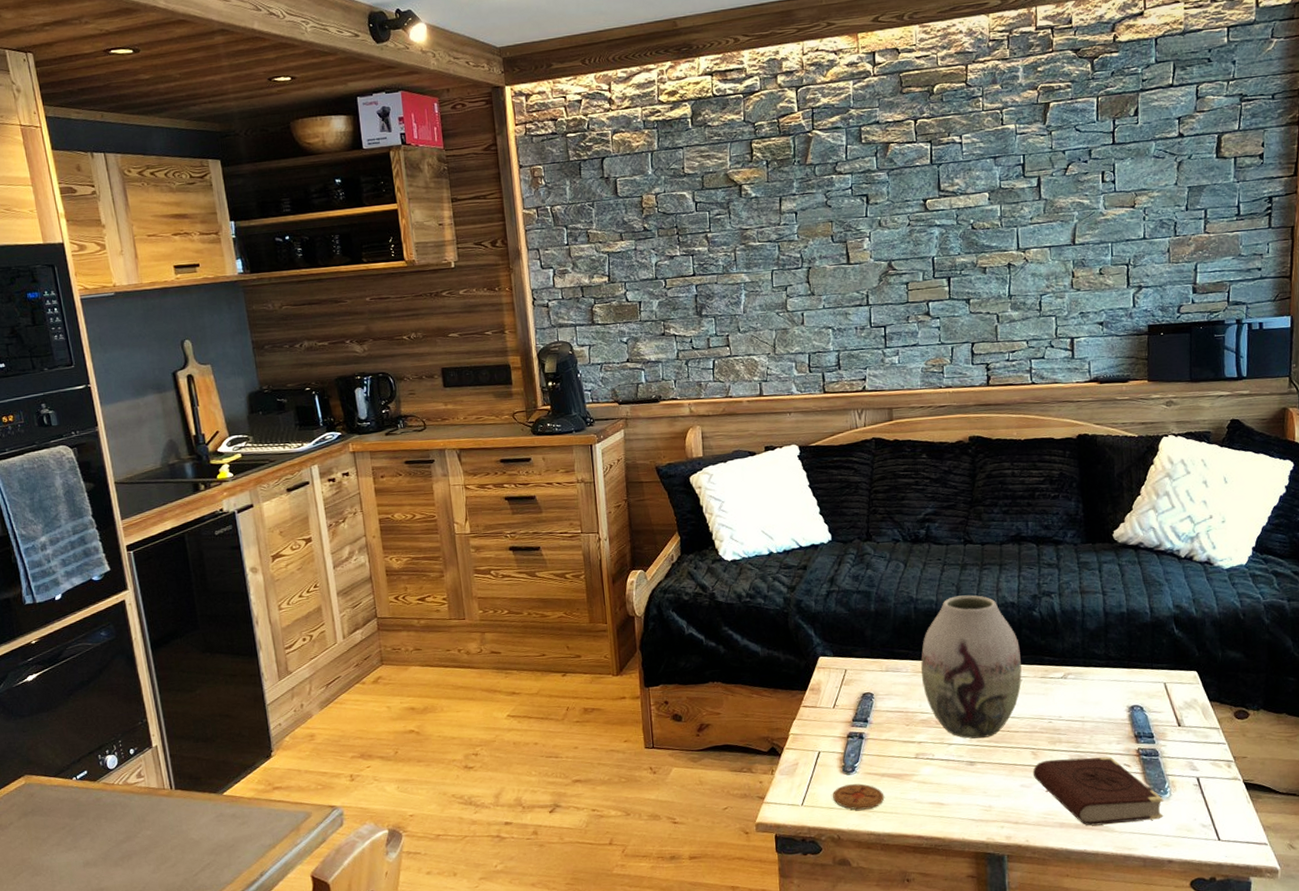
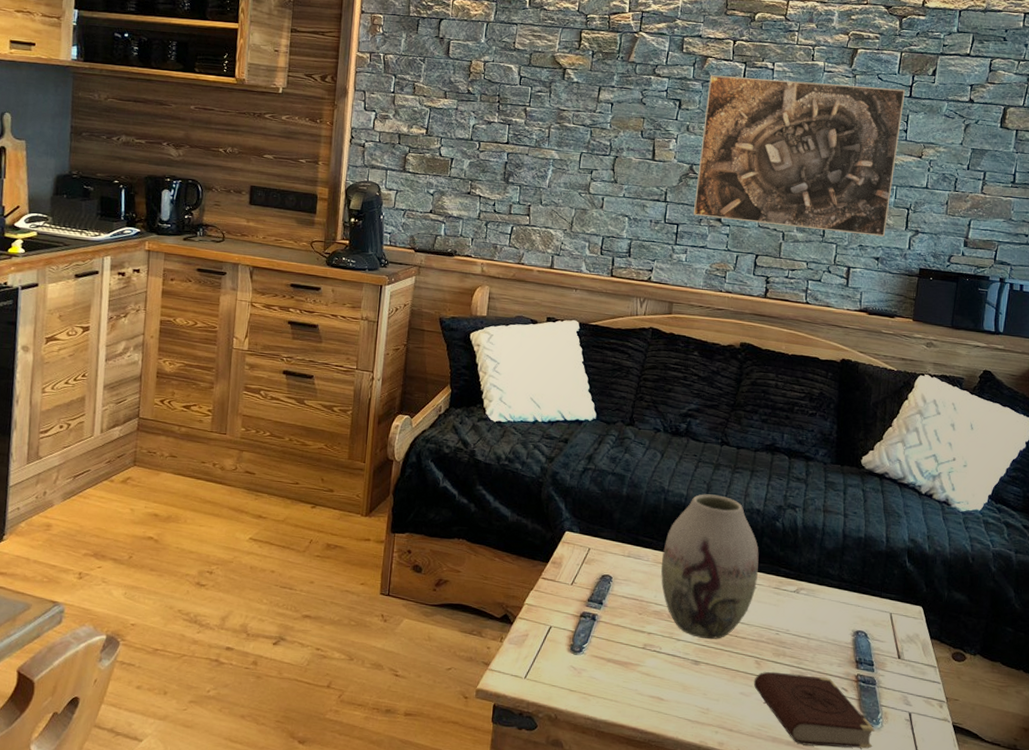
coaster: present [833,783,885,810] -> none [556,664,607,693]
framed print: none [894,137,1108,314] -> present [693,75,905,237]

